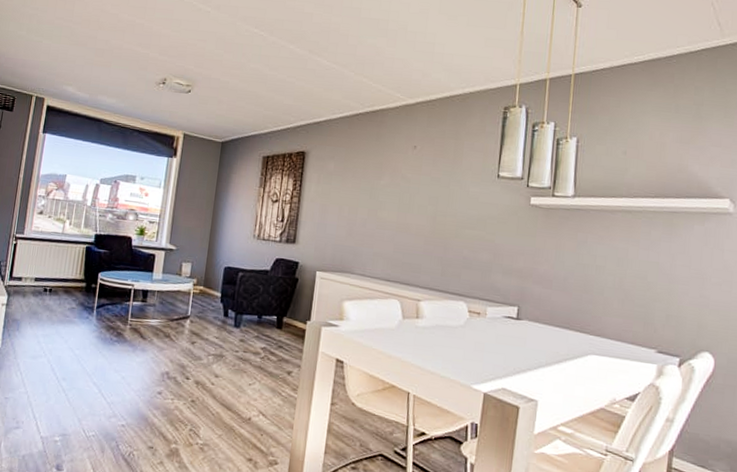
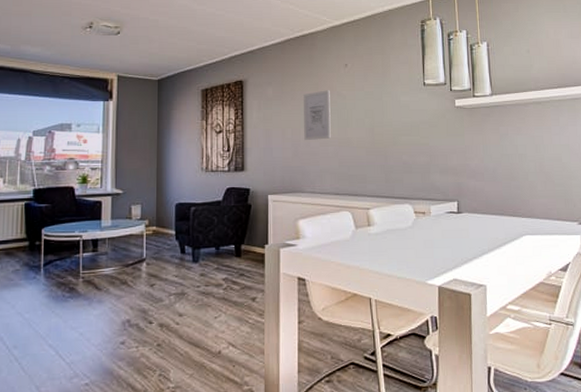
wall art: none [361,171,394,223] -> present [304,90,331,141]

